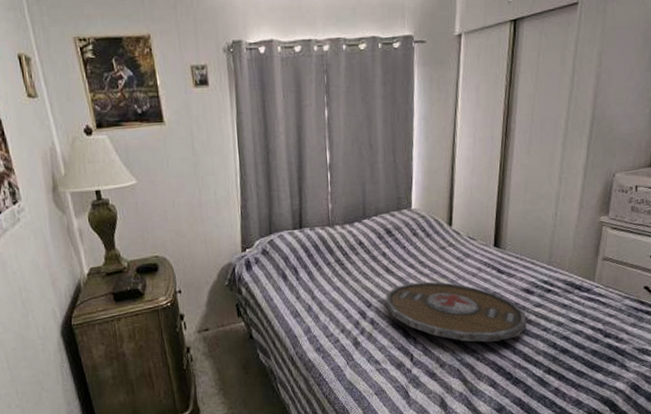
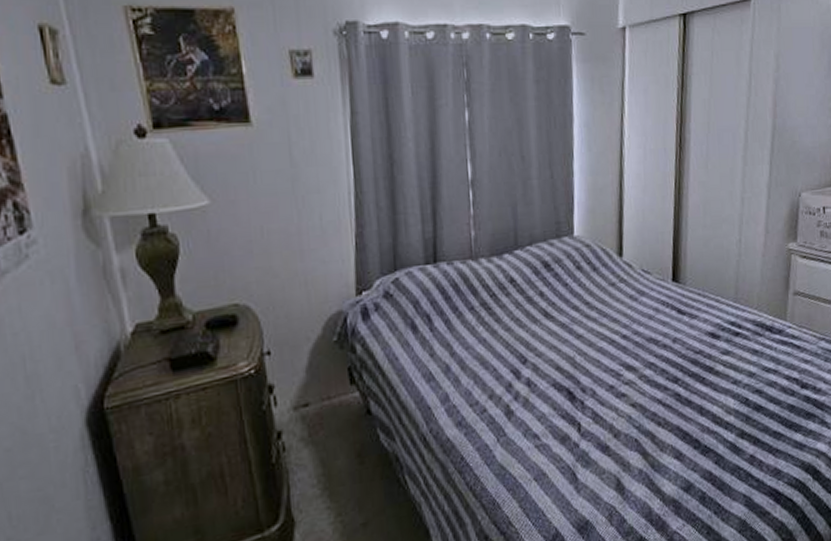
serving tray: present [385,281,527,342] -> none [544,327,714,403]

